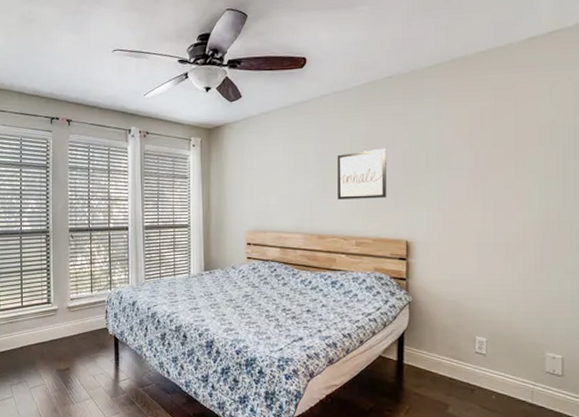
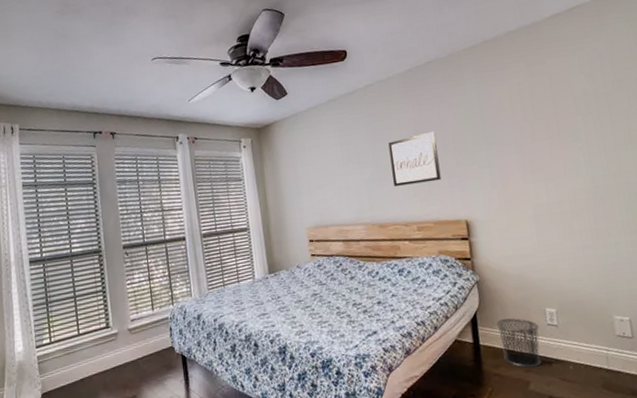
waste bin: none [423,342,466,392] -> present [496,318,542,368]

